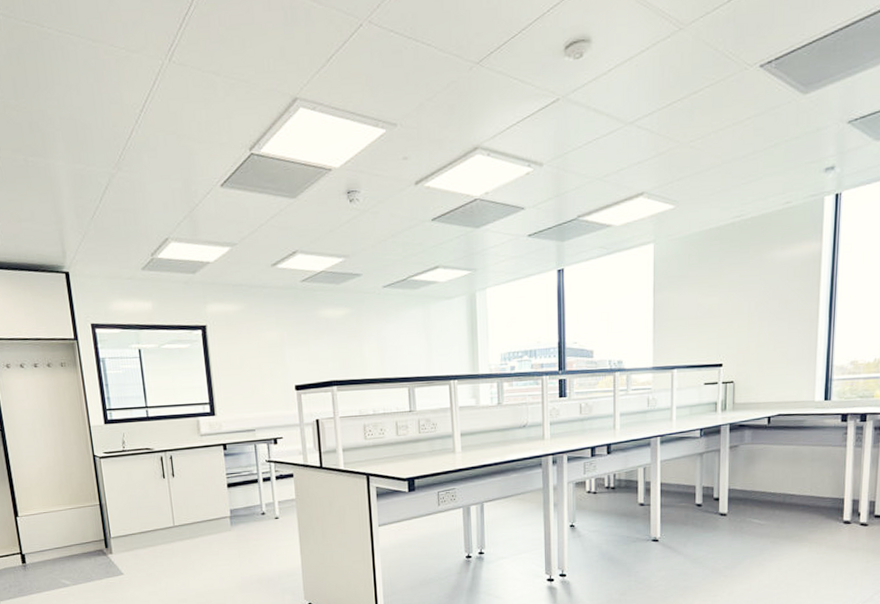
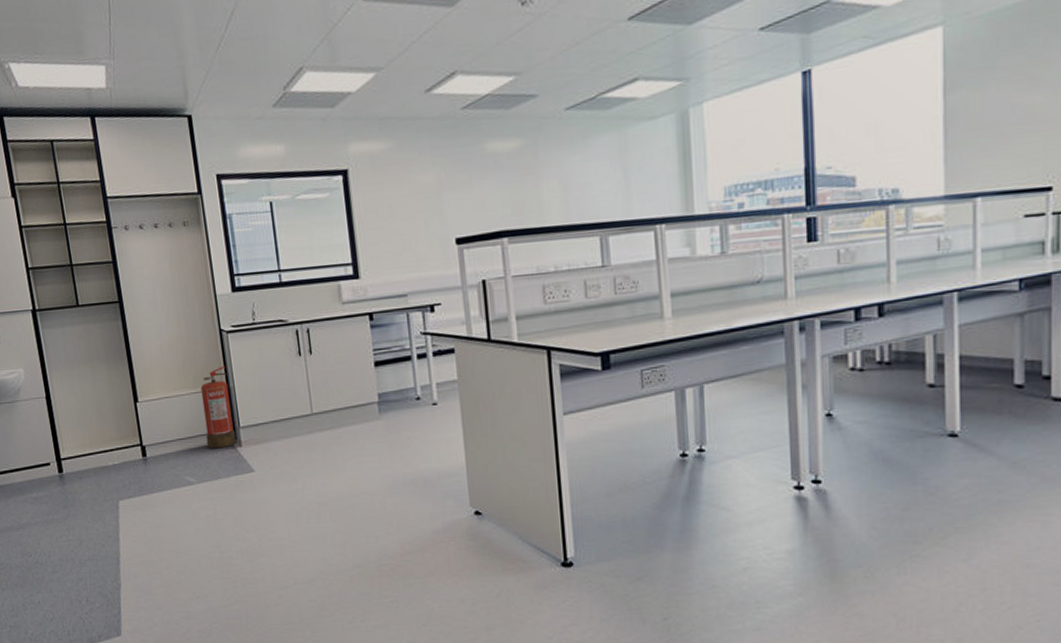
fire extinguisher: none [76,486,108,556] -> present [200,366,237,449]

